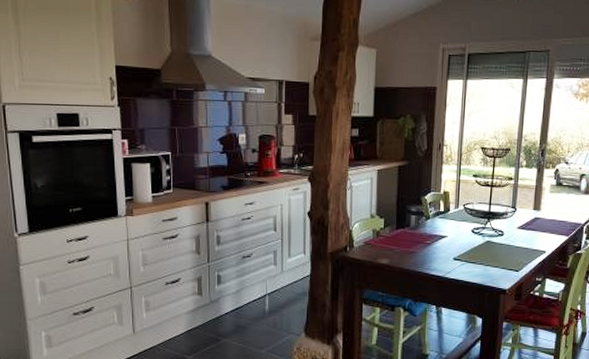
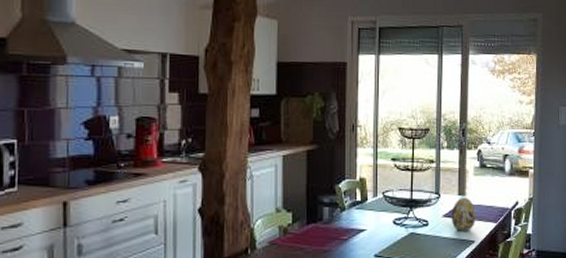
decorative egg: none [525,211,549,242] -> present [451,197,475,231]

